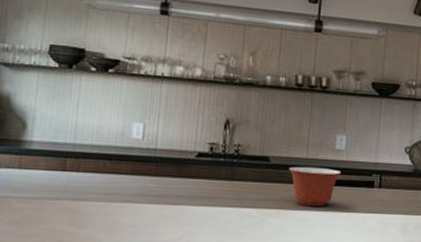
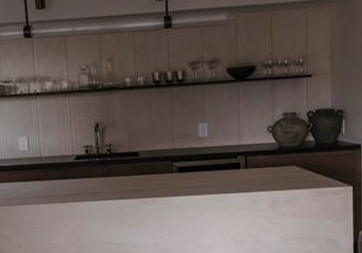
mixing bowl: present [289,166,342,206] -> none [158,156,207,192]

